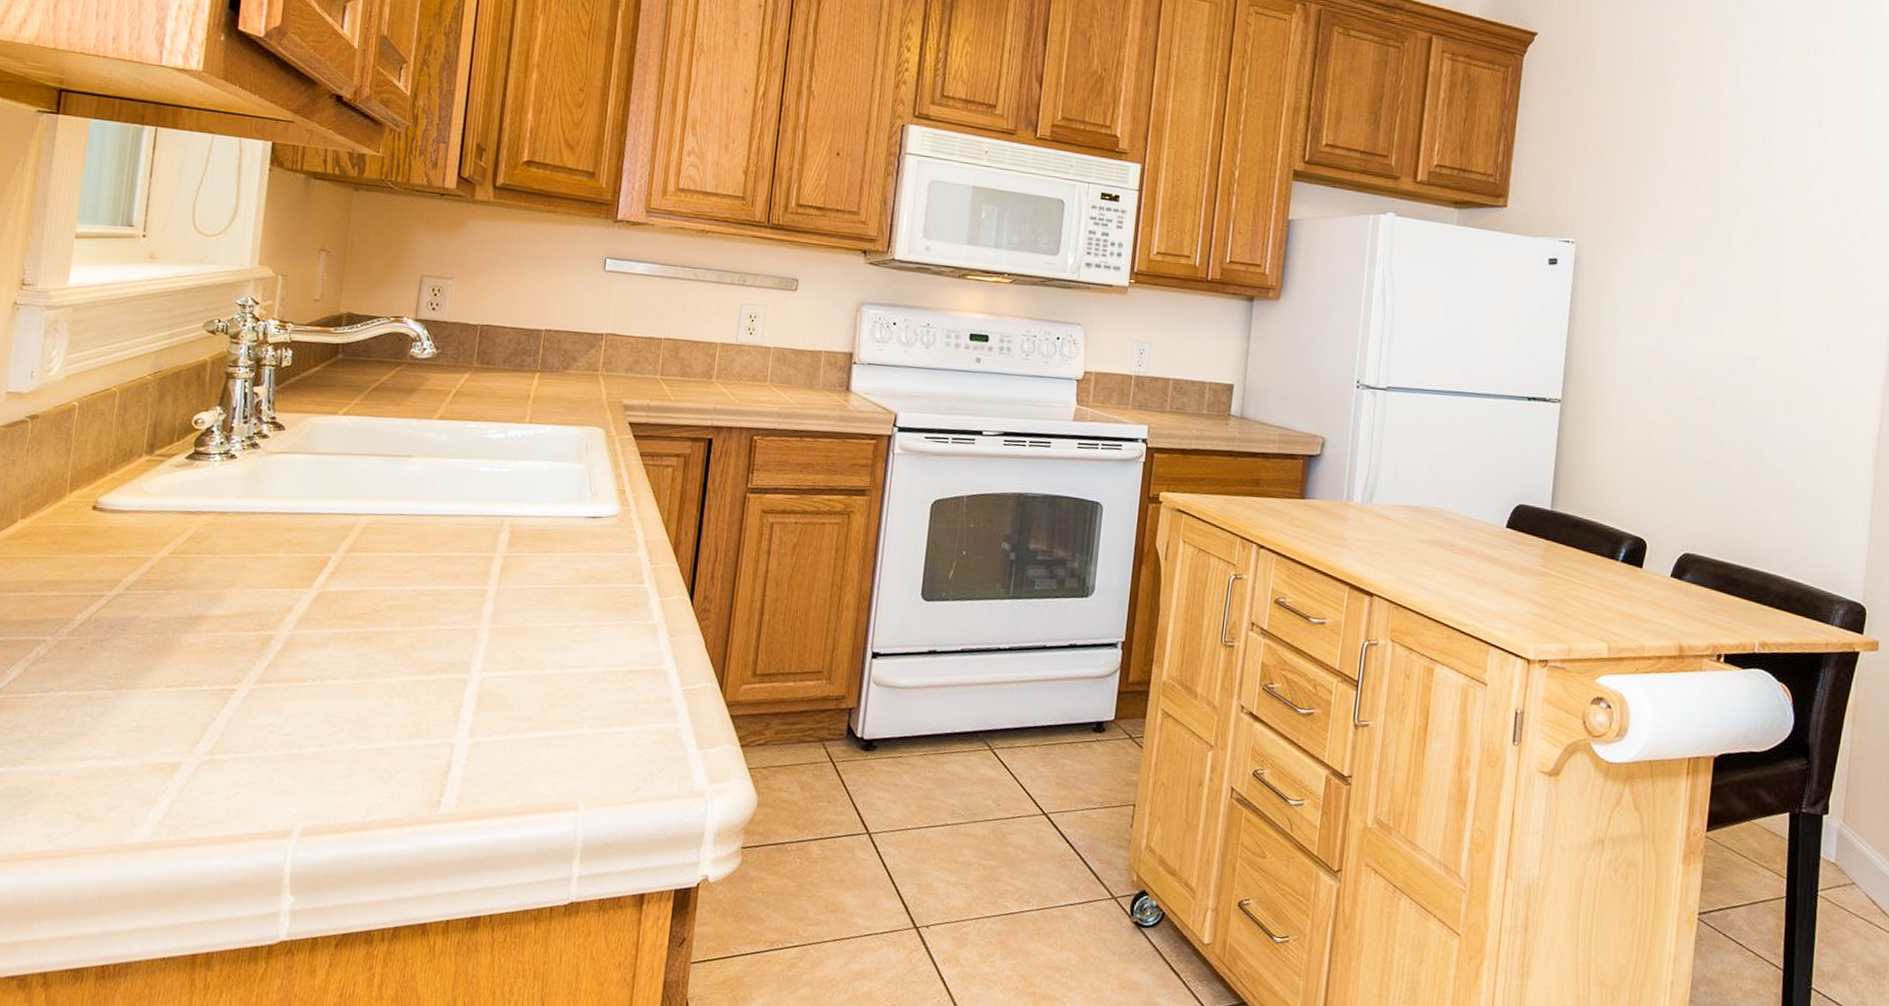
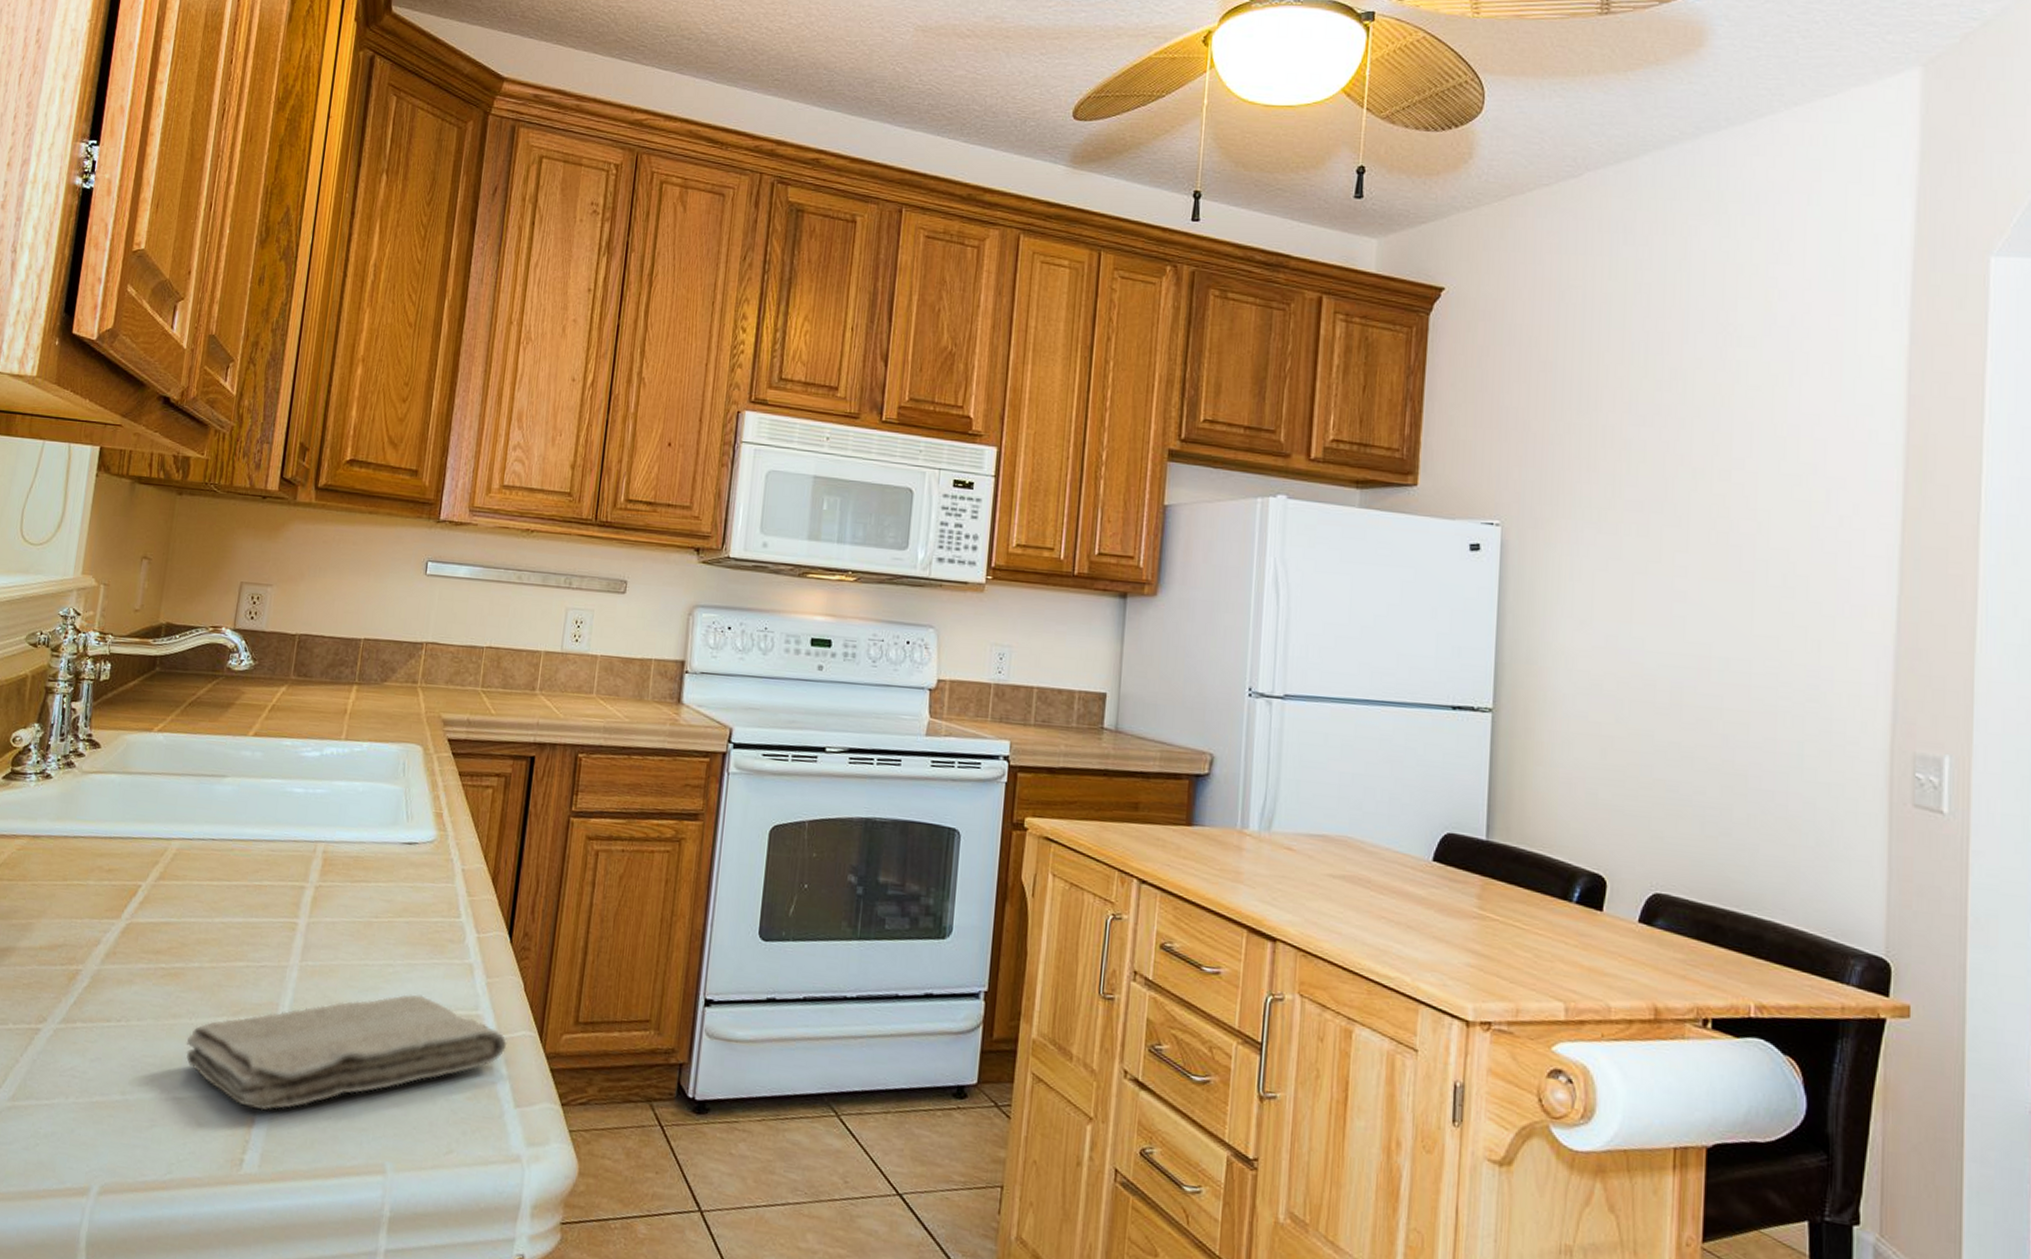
washcloth: none [381,652,690,758] -> present [186,994,508,1111]

